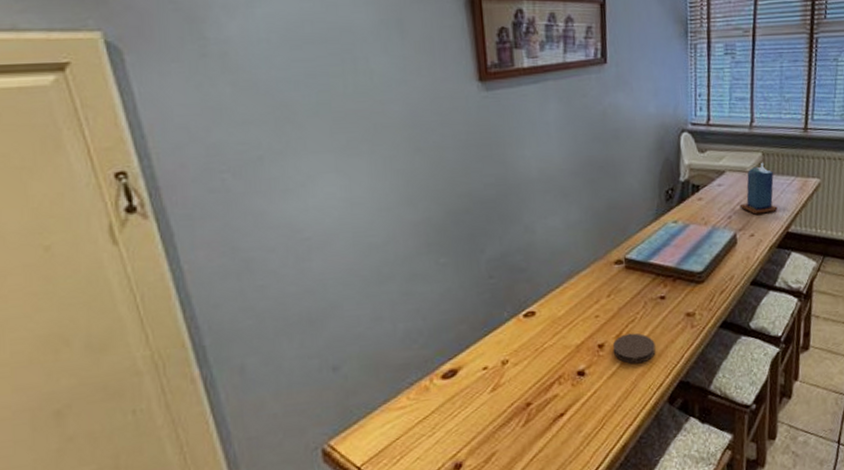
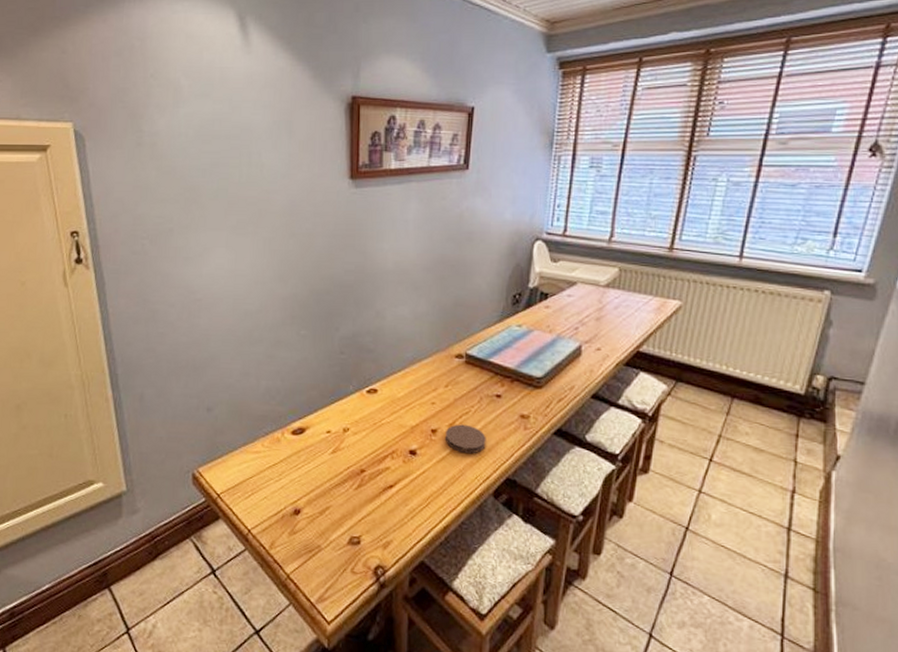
candle: present [739,162,778,215] -> none [588,277,630,330]

